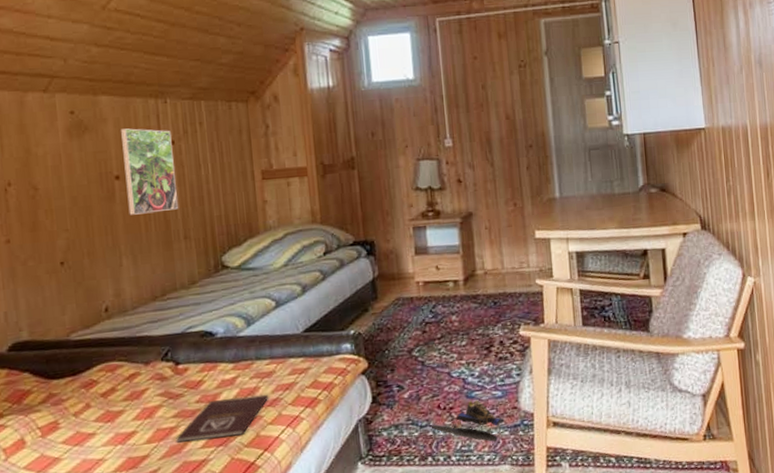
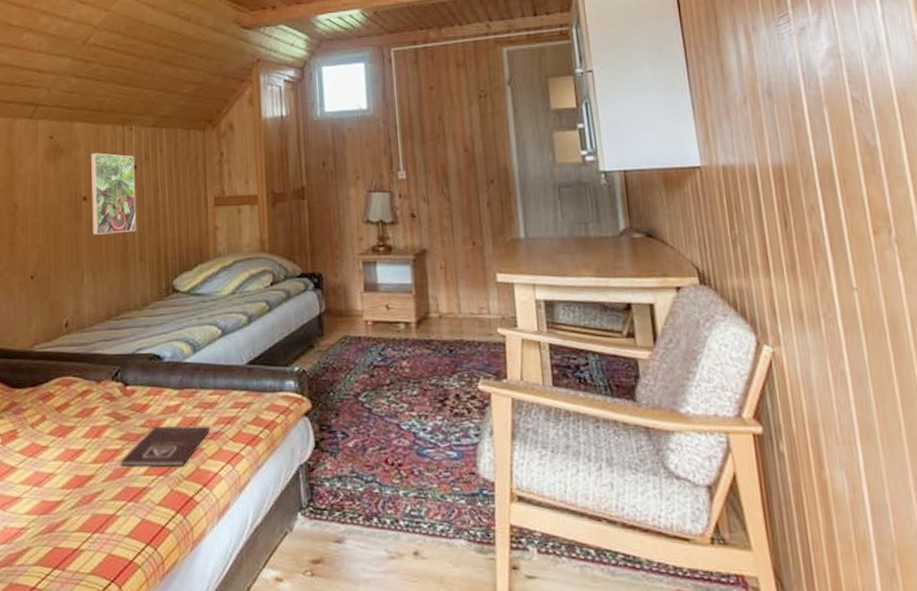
shoe: present [430,400,503,442] -> none [377,459,459,510]

